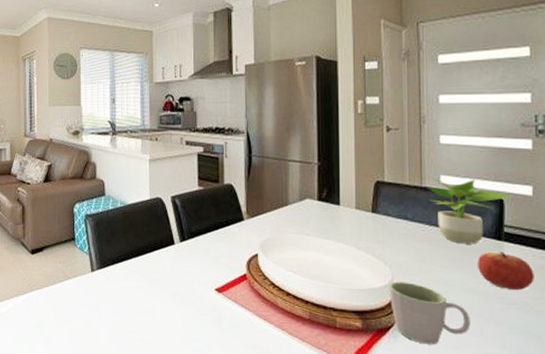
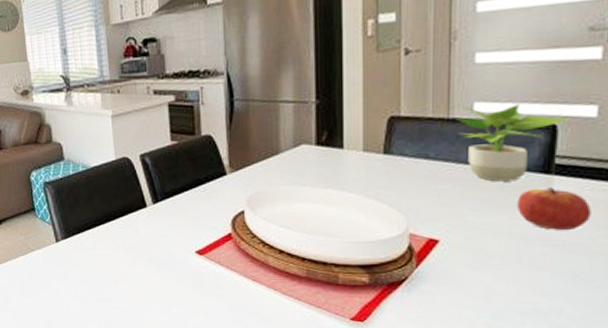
mug: present [389,281,471,345] -> none [403,230,504,297]

